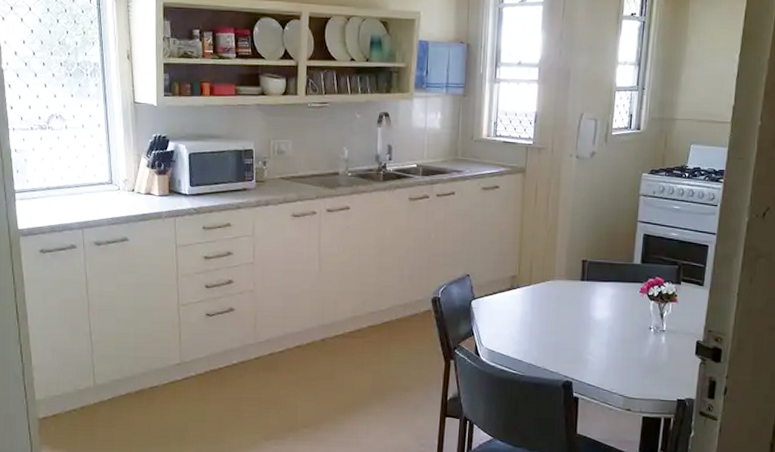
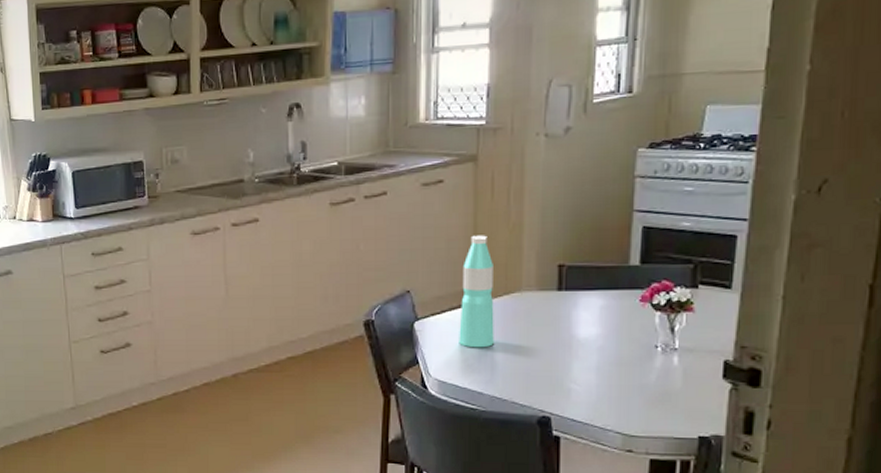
water bottle: none [505,232,534,324] -> present [459,235,494,348]

